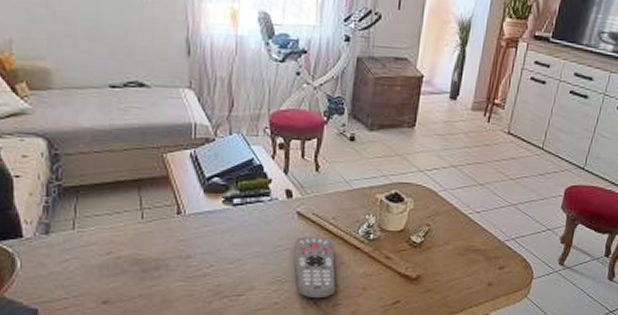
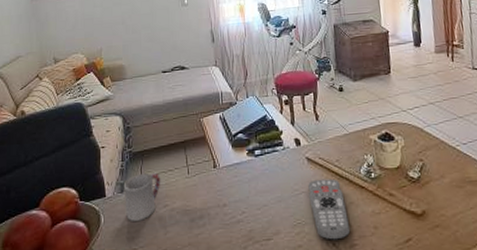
cup: none [49,213,104,268] -> present [123,172,161,221]

